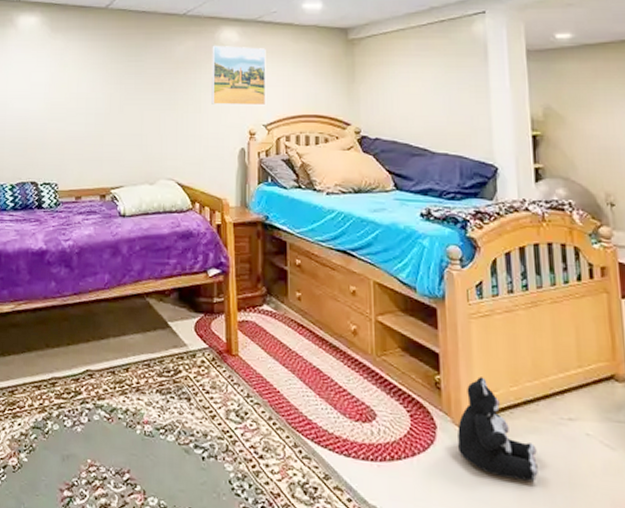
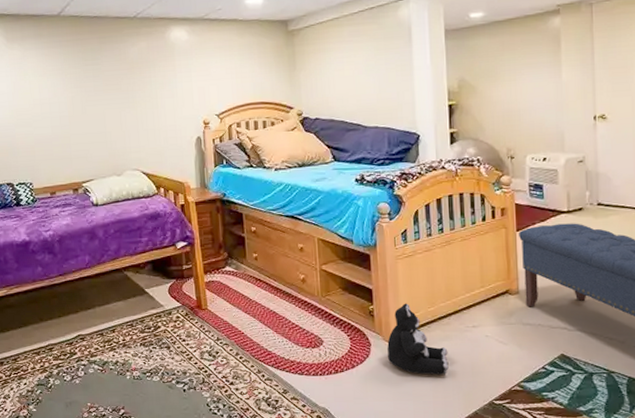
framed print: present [211,45,266,106] -> none [163,44,217,100]

